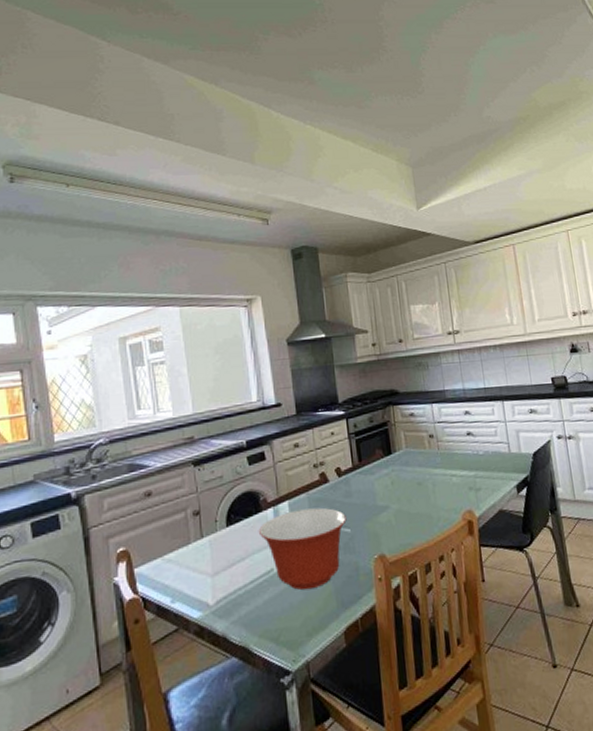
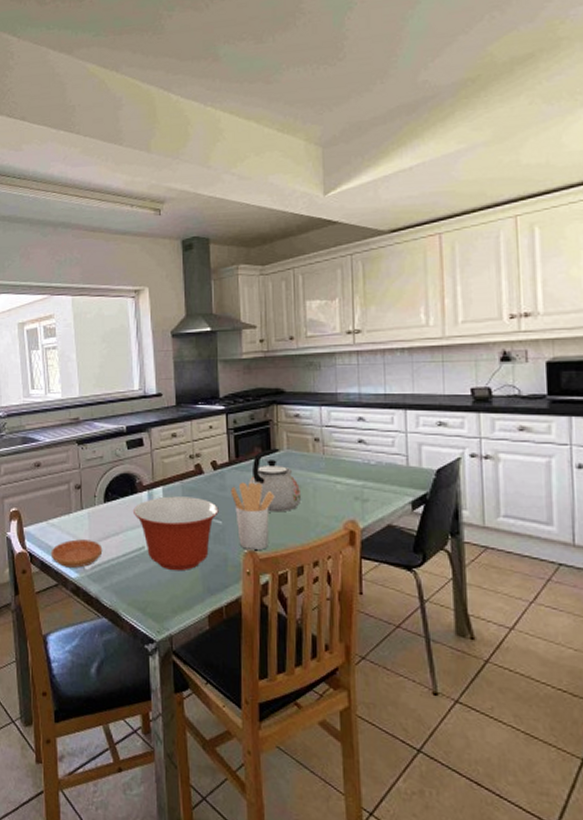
saucer: none [168,570,228,608] -> present [50,539,103,568]
utensil holder: none [356,484,399,555] -> present [230,482,275,551]
kettle: none [372,448,423,513] -> present [247,448,302,513]

